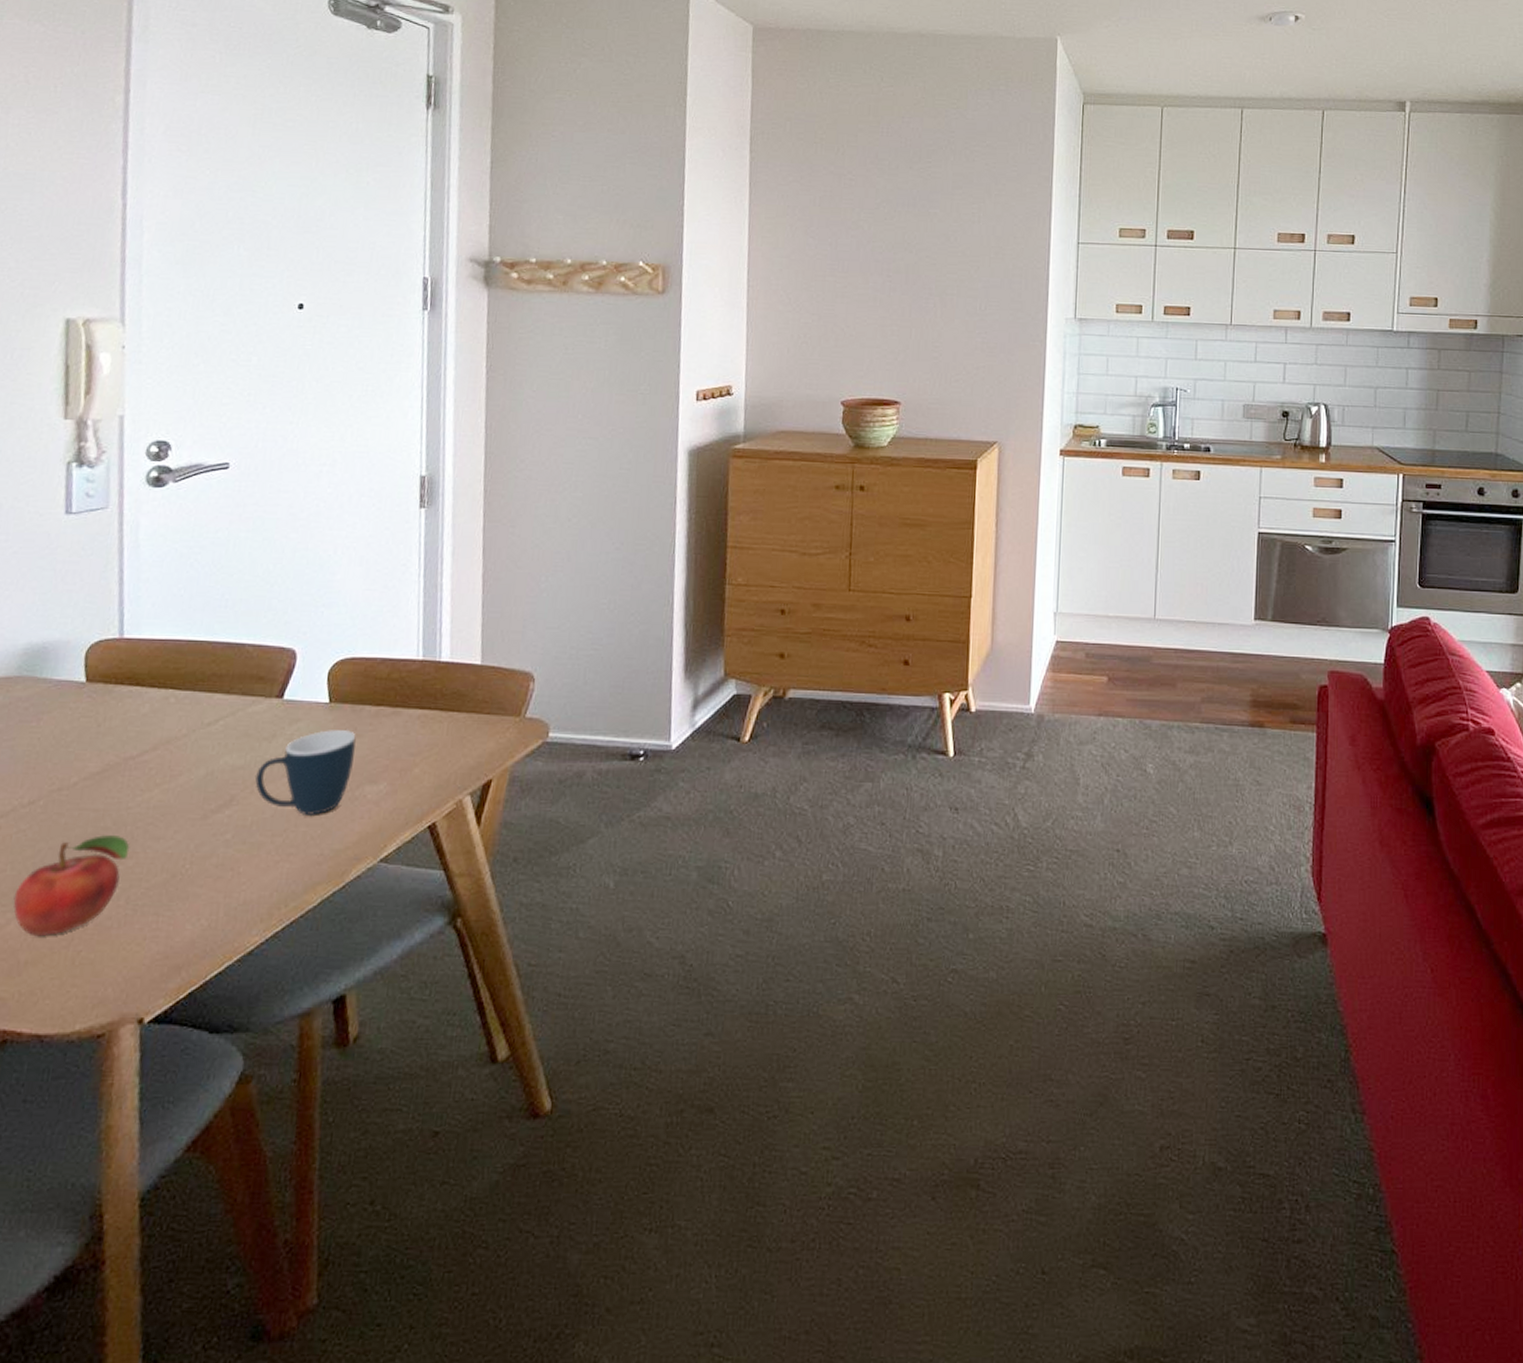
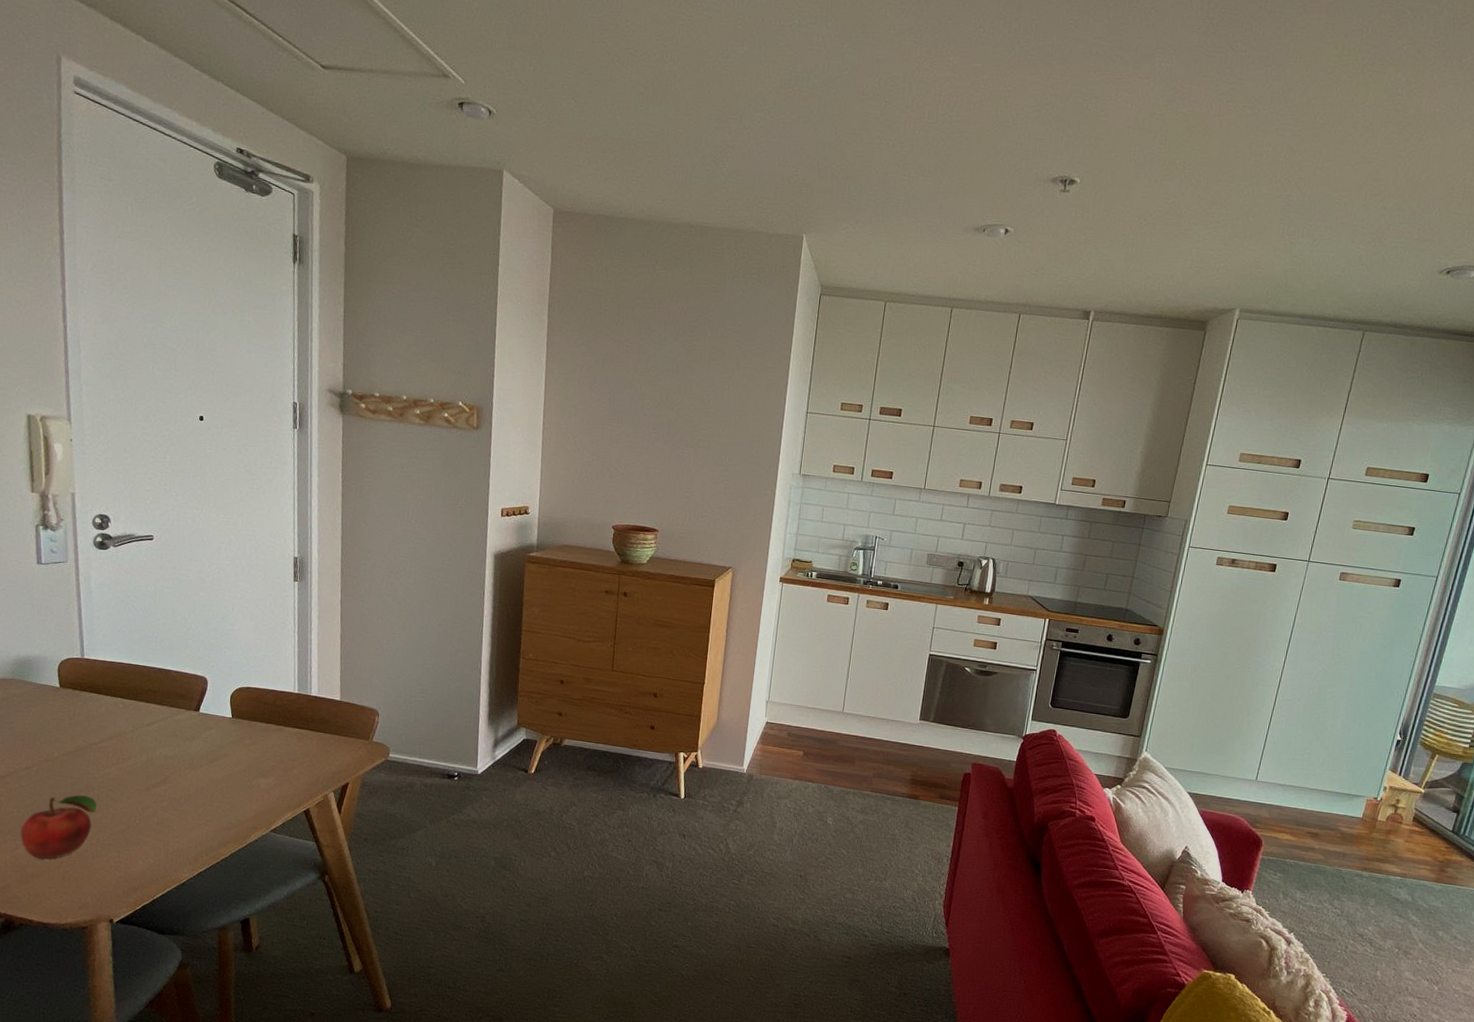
mug: present [254,730,356,817] -> none [181,737,252,796]

